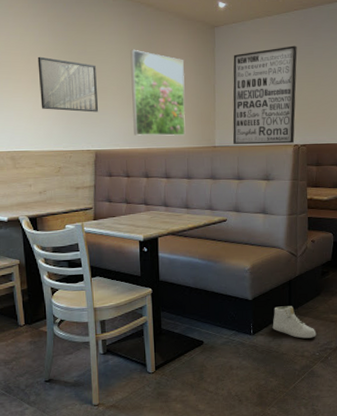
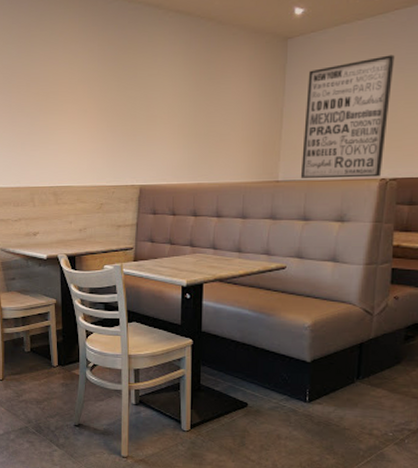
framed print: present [37,56,99,112] -> none [85,84,147,144]
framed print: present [130,49,186,136] -> none [183,71,247,169]
sneaker: present [272,306,317,339] -> none [334,372,392,415]

